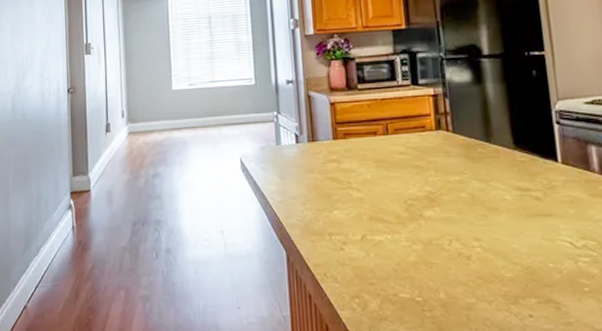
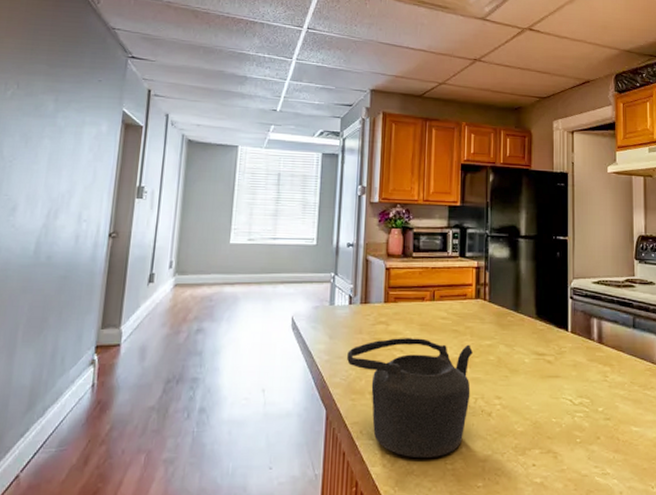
teapot: none [301,176,443,304] -> present [347,338,473,459]

